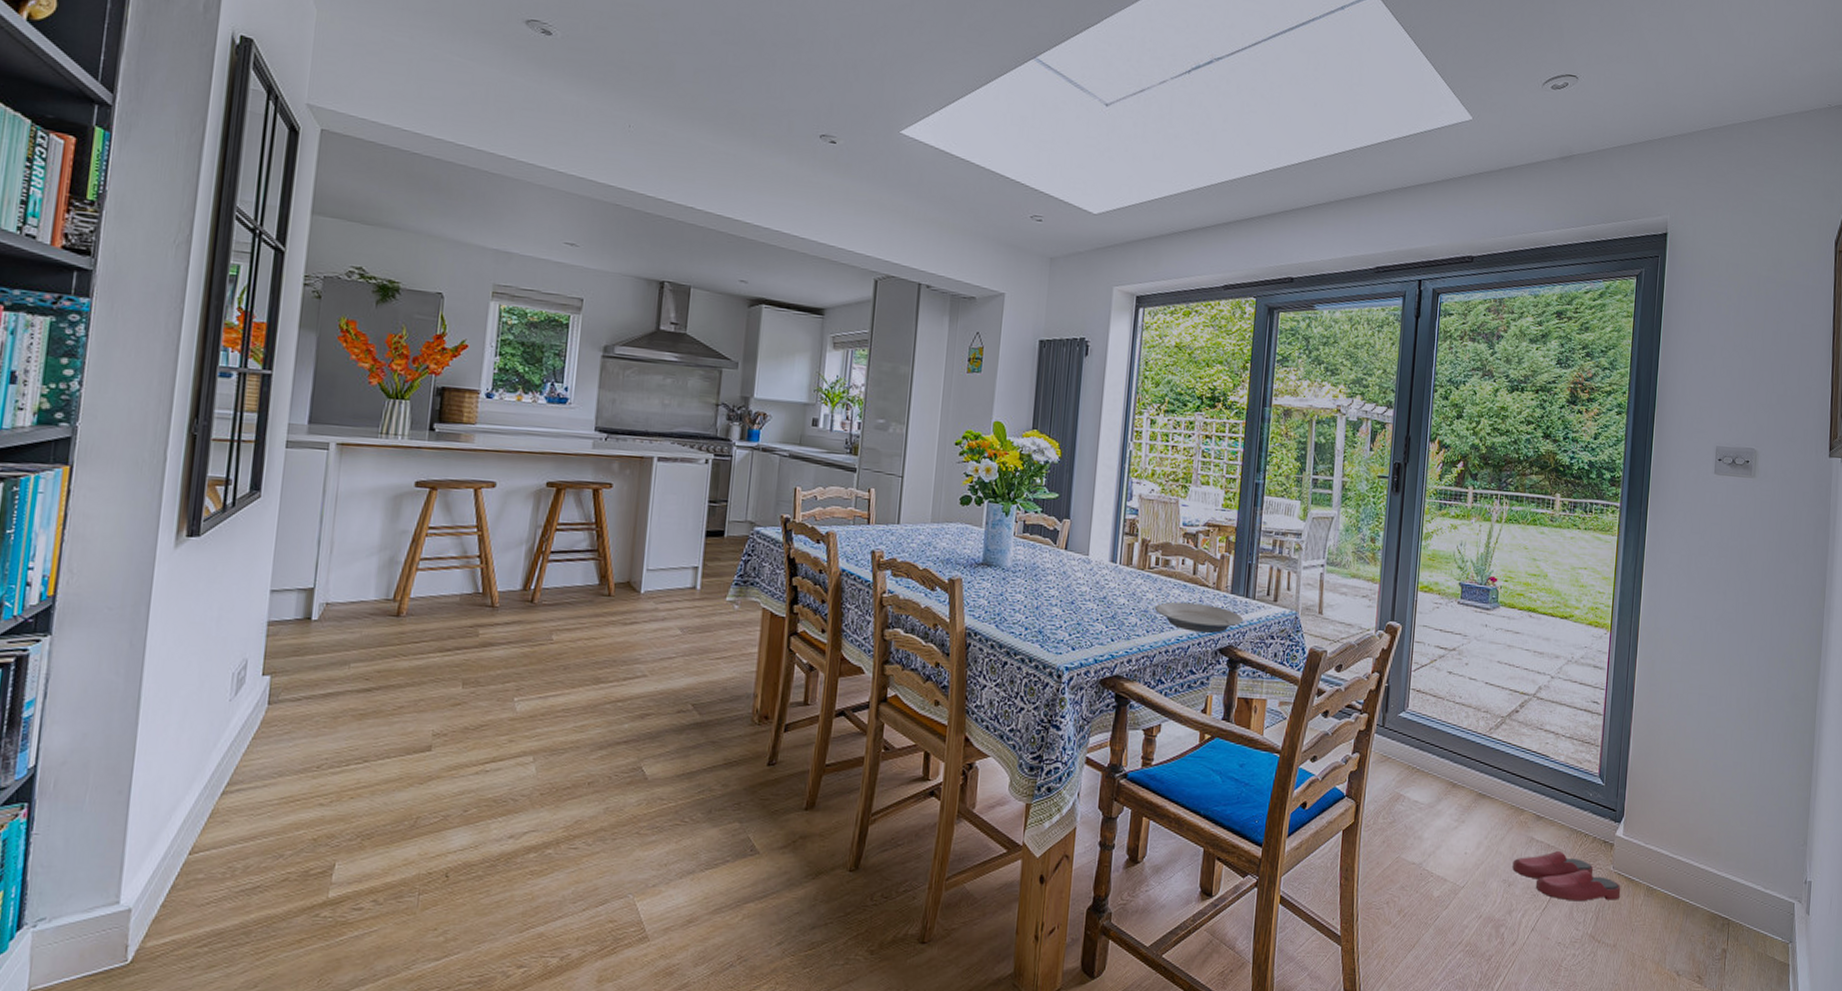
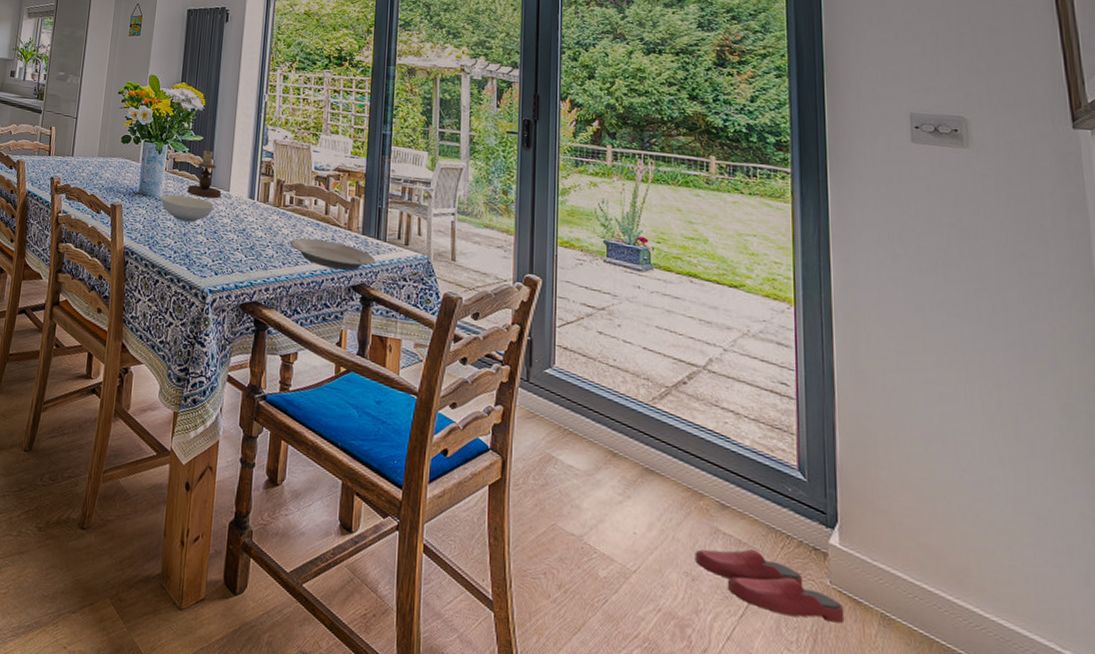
bowl: none [1009,562,1071,594] -> present [161,194,214,223]
candlestick: none [1039,509,1080,565] -> present [187,150,222,199]

